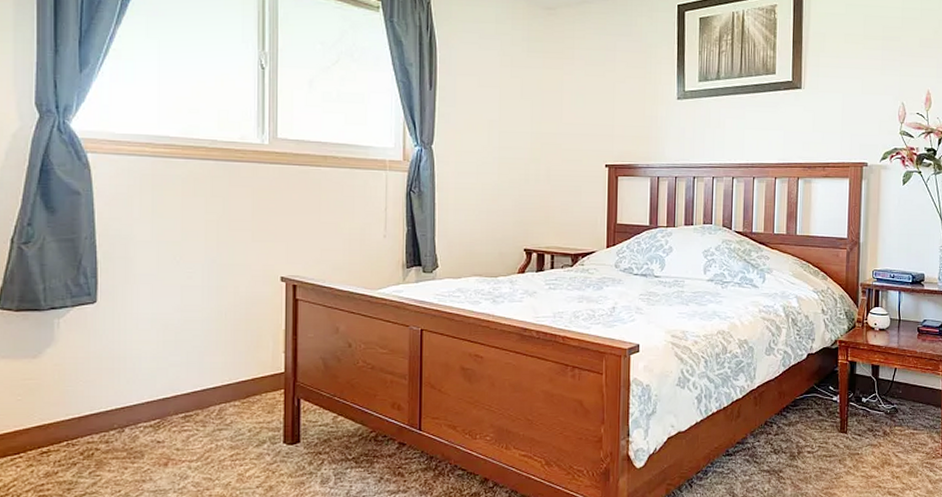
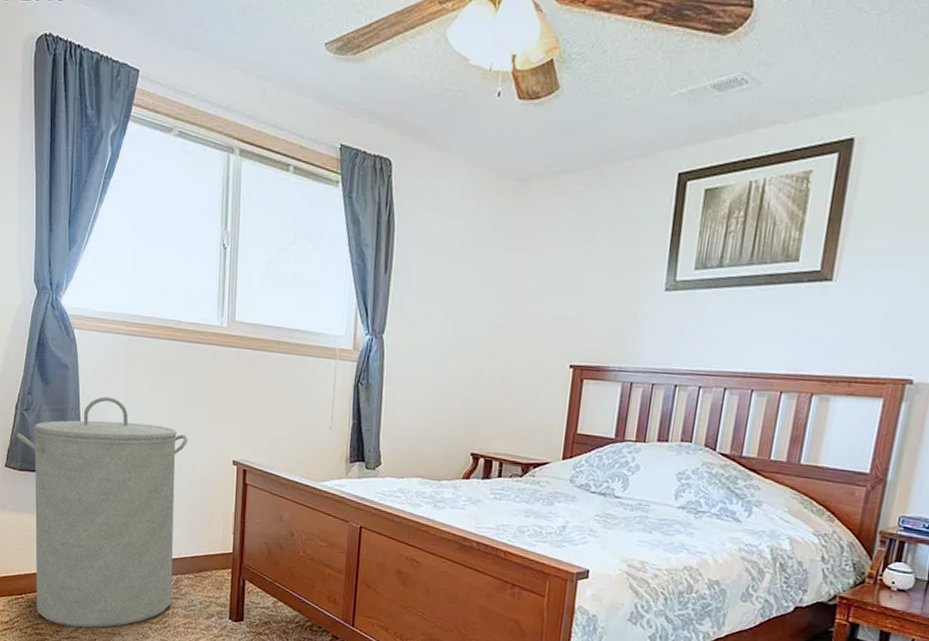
laundry hamper: none [11,222,228,481] -> present [16,396,188,628]

